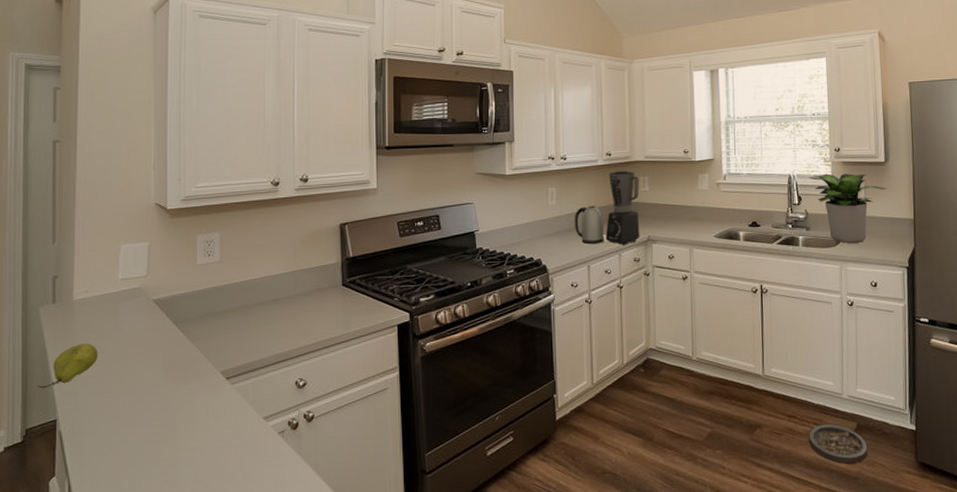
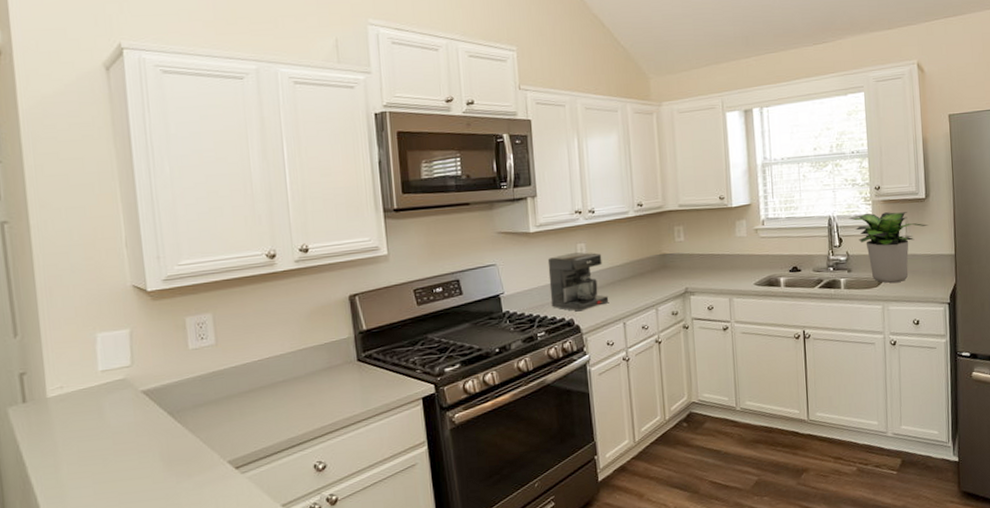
fruit: present [37,342,98,389] -> none [15,442,84,496]
coffee maker: none [520,195,575,252] -> present [547,252,609,312]
kettle: present [575,206,604,245] -> none [607,260,640,301]
blender: present [605,170,640,245] -> none [640,220,677,299]
pet bowl: present [809,423,867,464] -> none [855,462,912,499]

